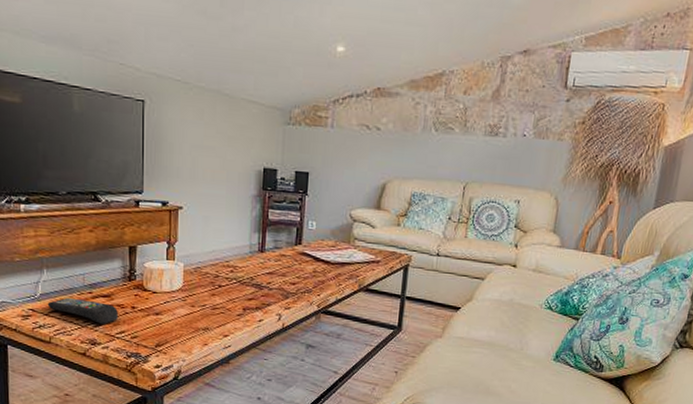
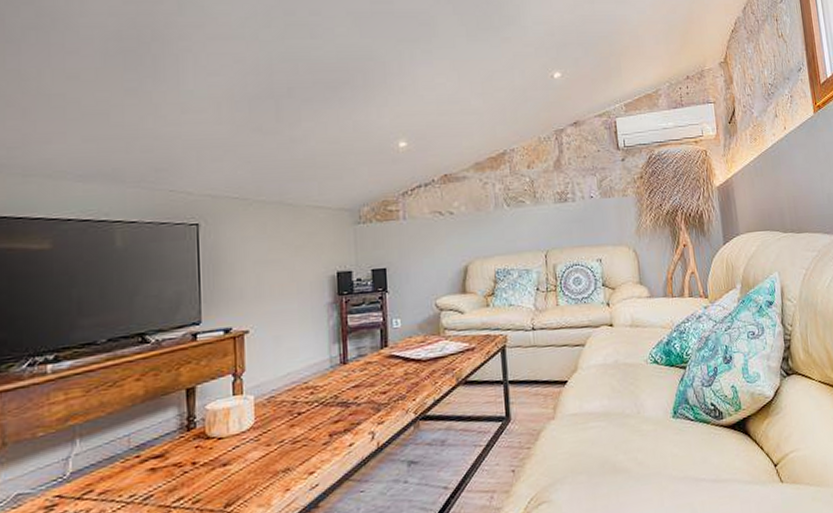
remote control: present [47,297,118,324] -> none [80,465,174,495]

